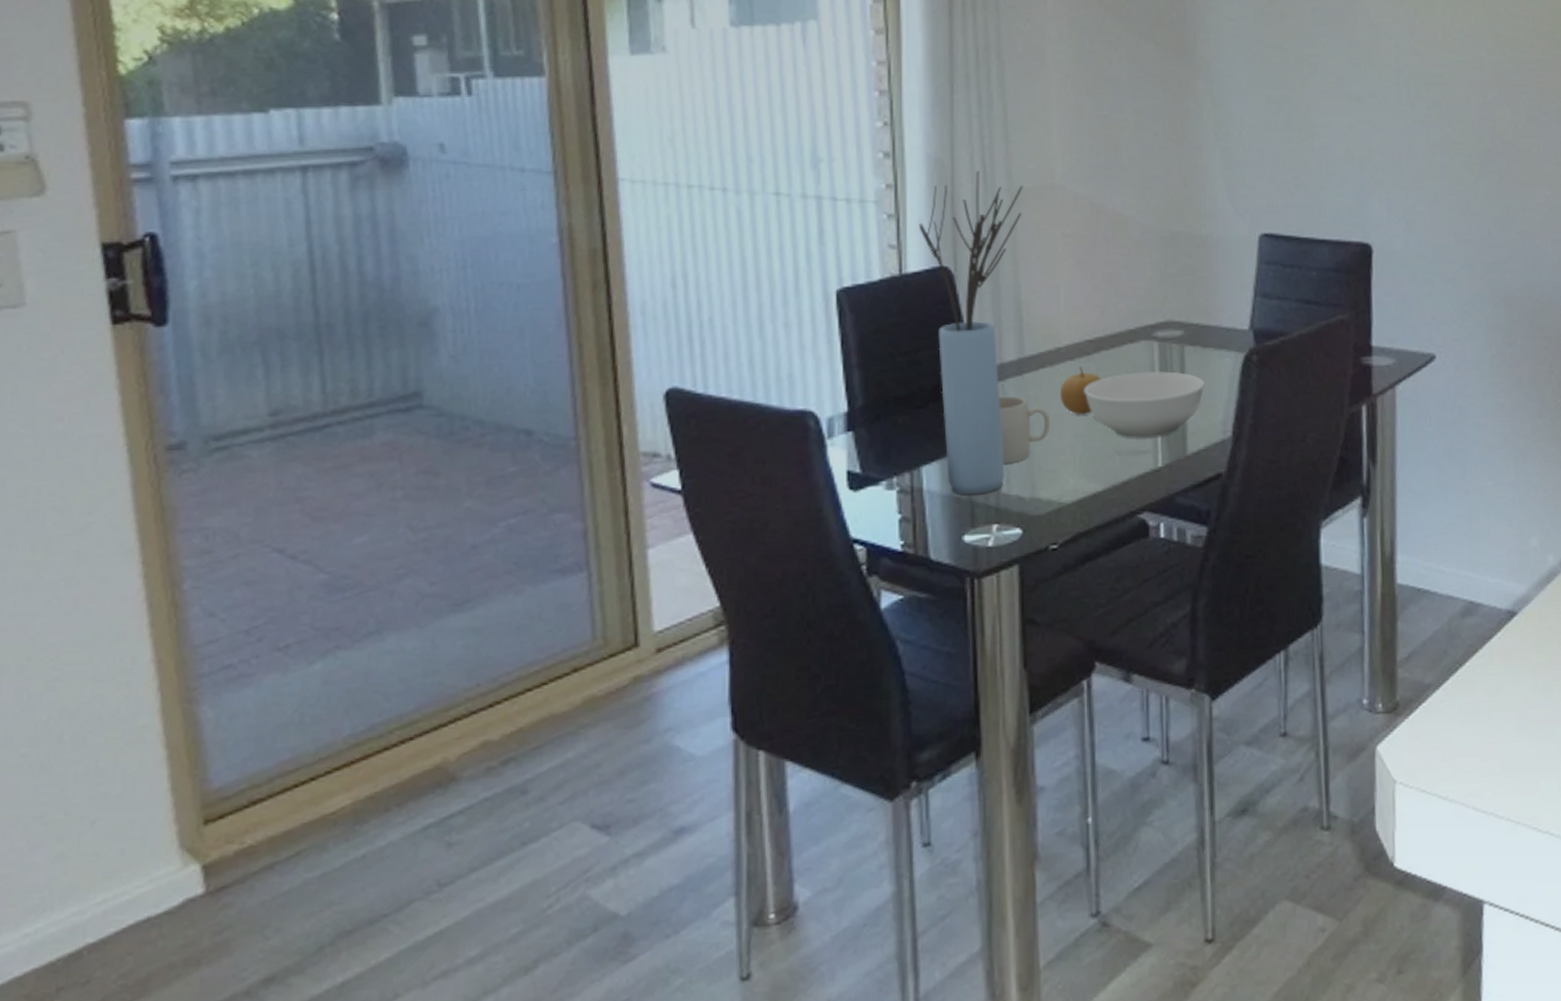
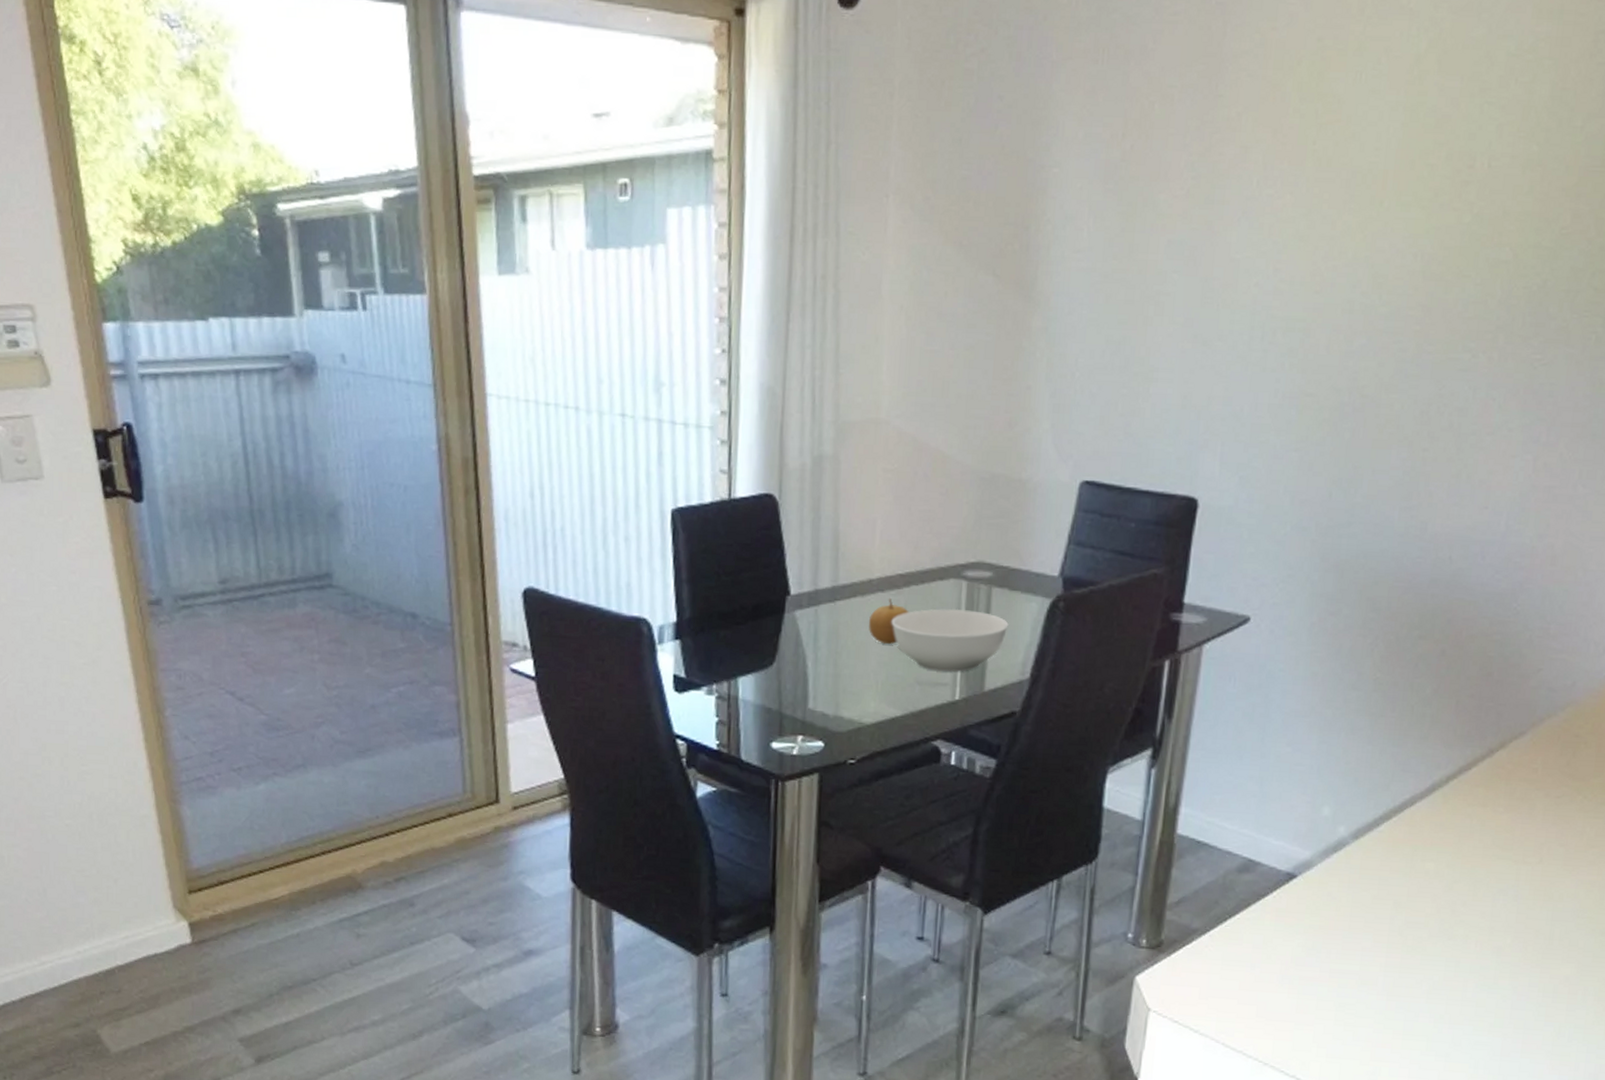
vase: present [918,171,1023,495] -> none [748,402,850,708]
mug: present [998,395,1051,464] -> none [810,620,858,683]

